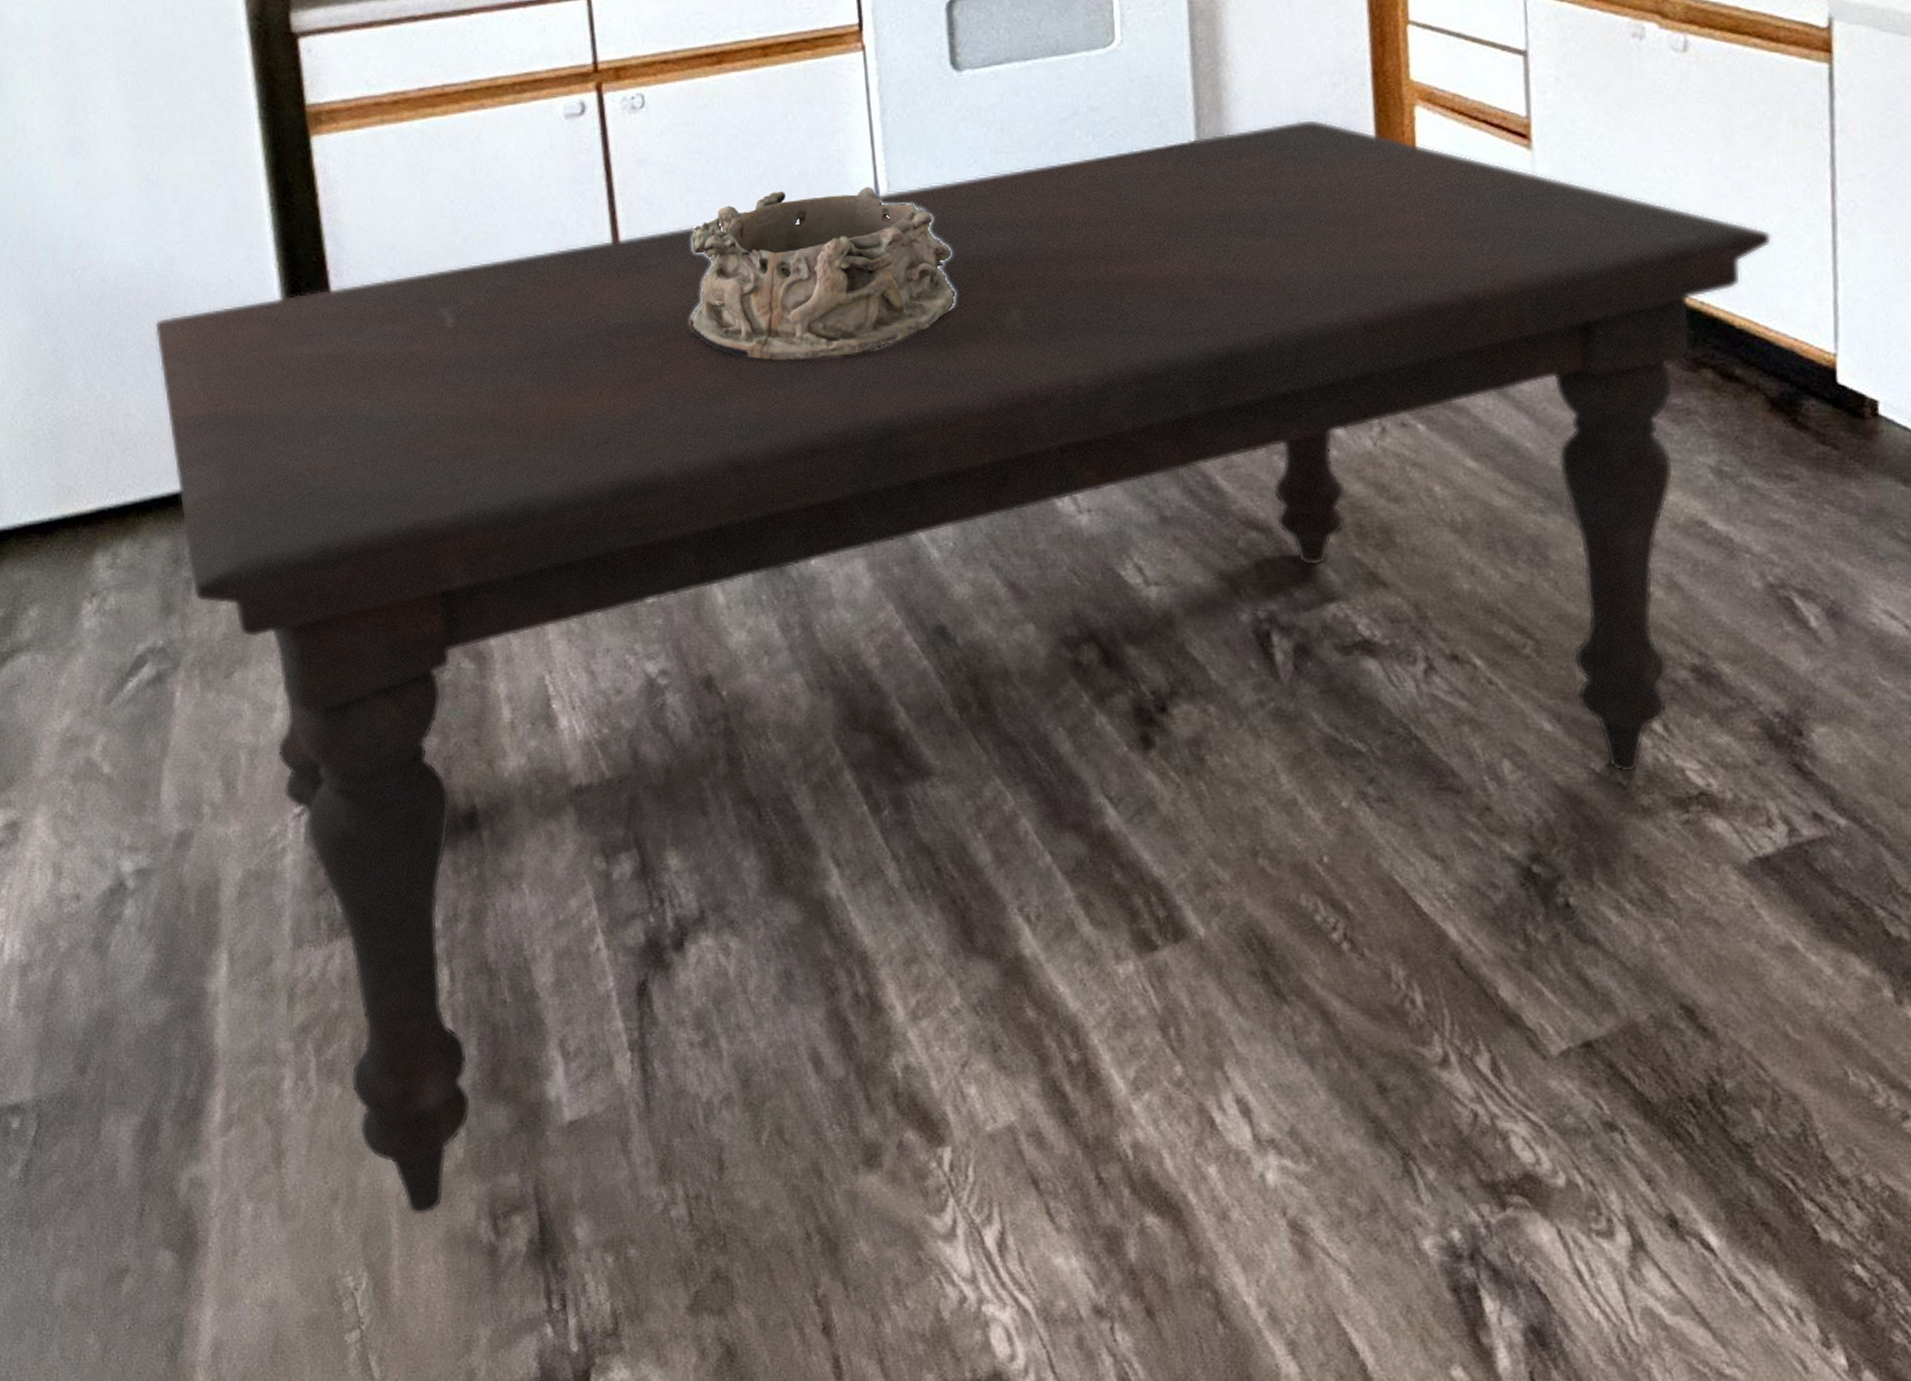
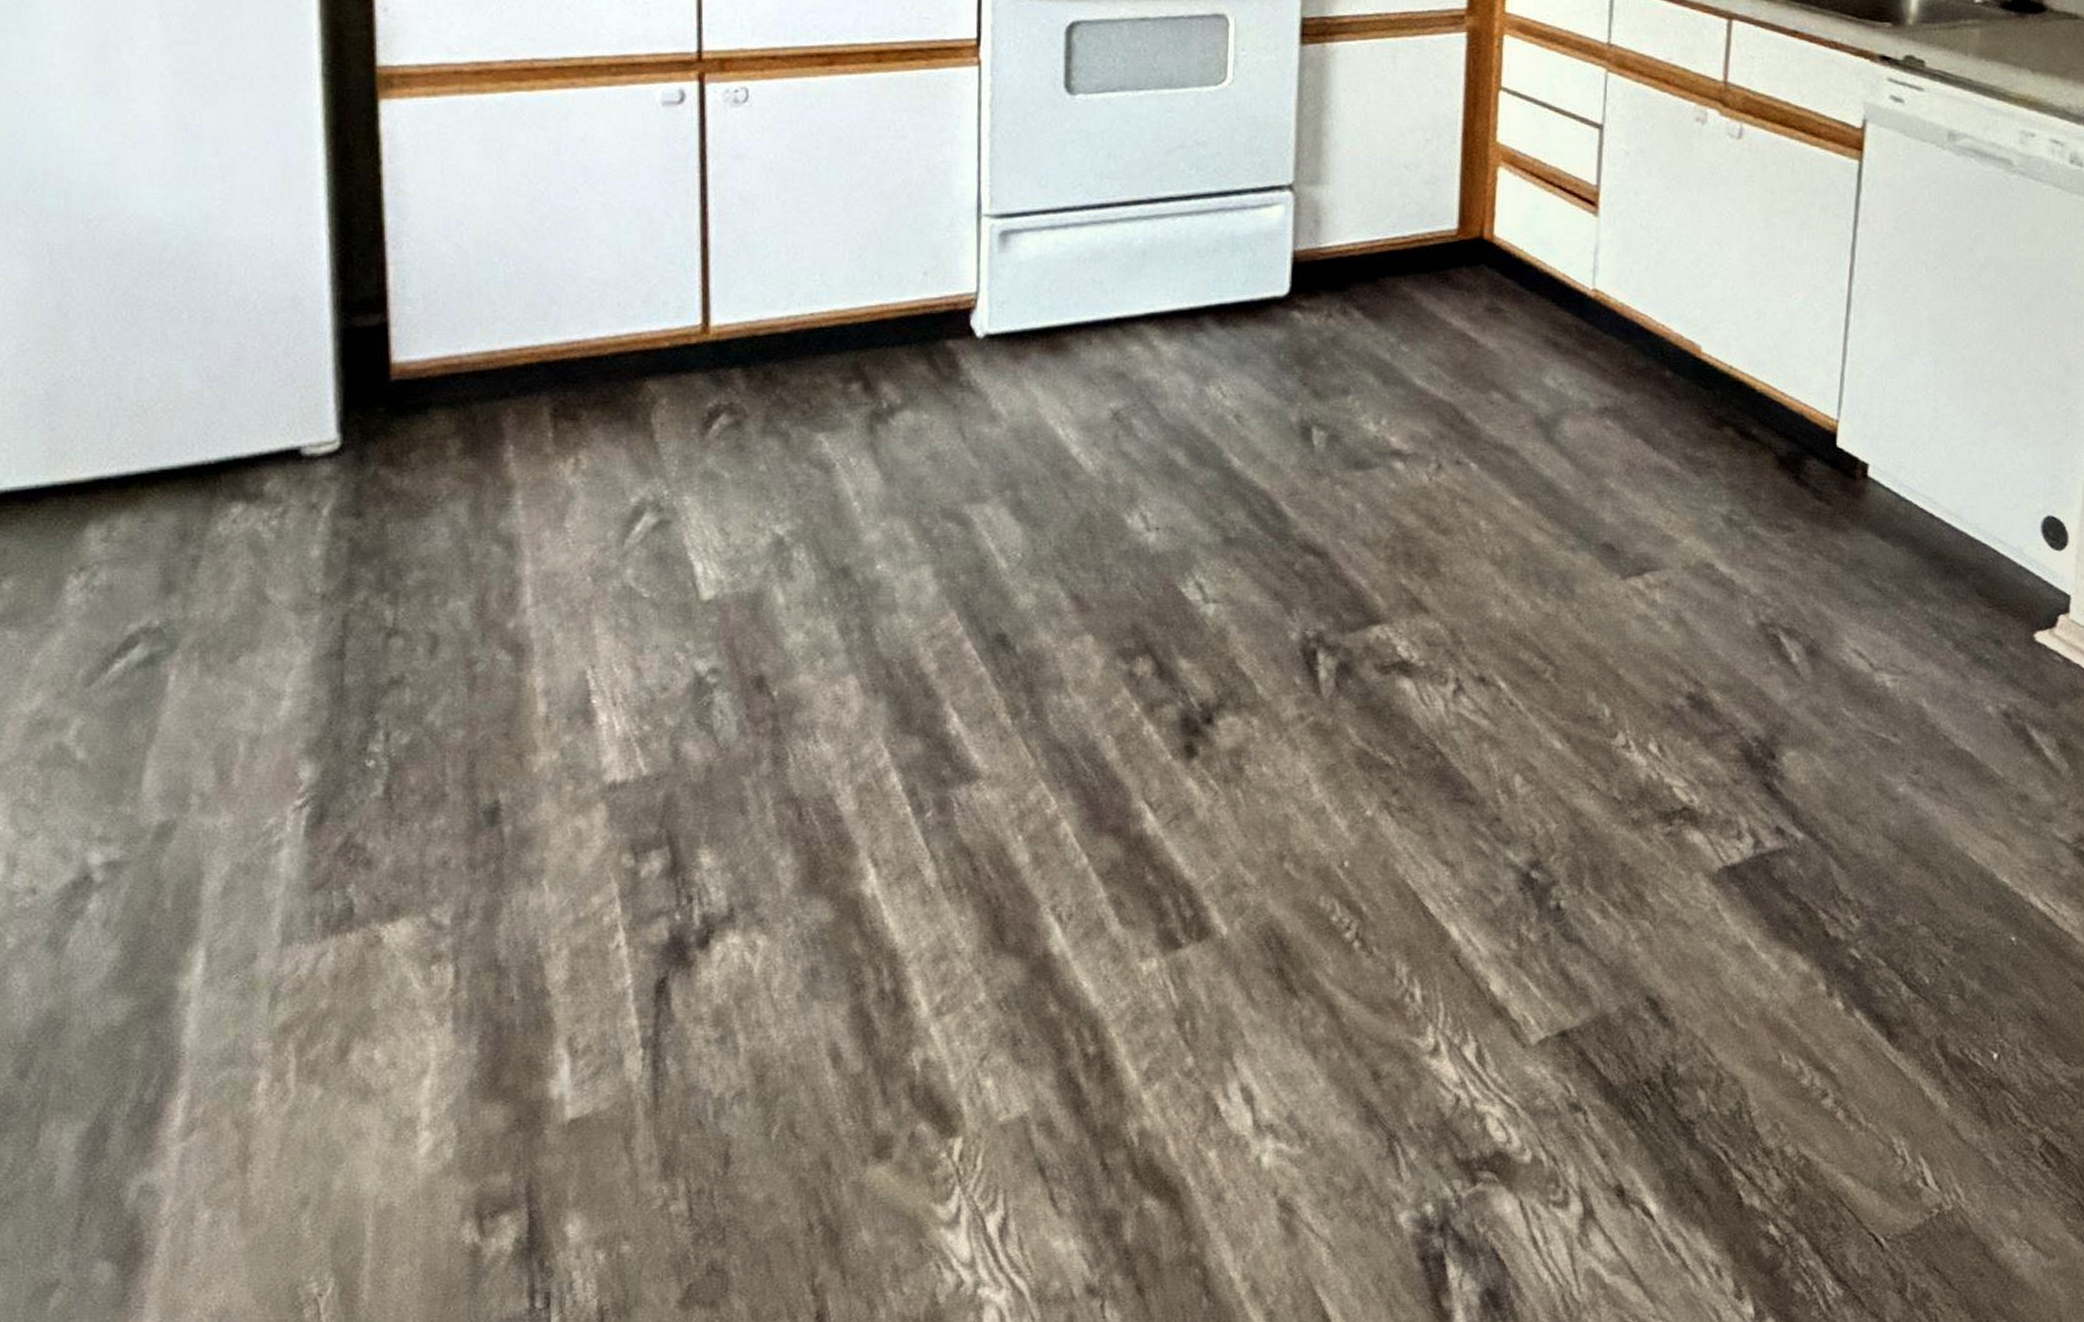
dining table: present [155,118,1772,1216] -> none [180,170,1796,1218]
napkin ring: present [689,187,955,361] -> none [774,198,1047,367]

